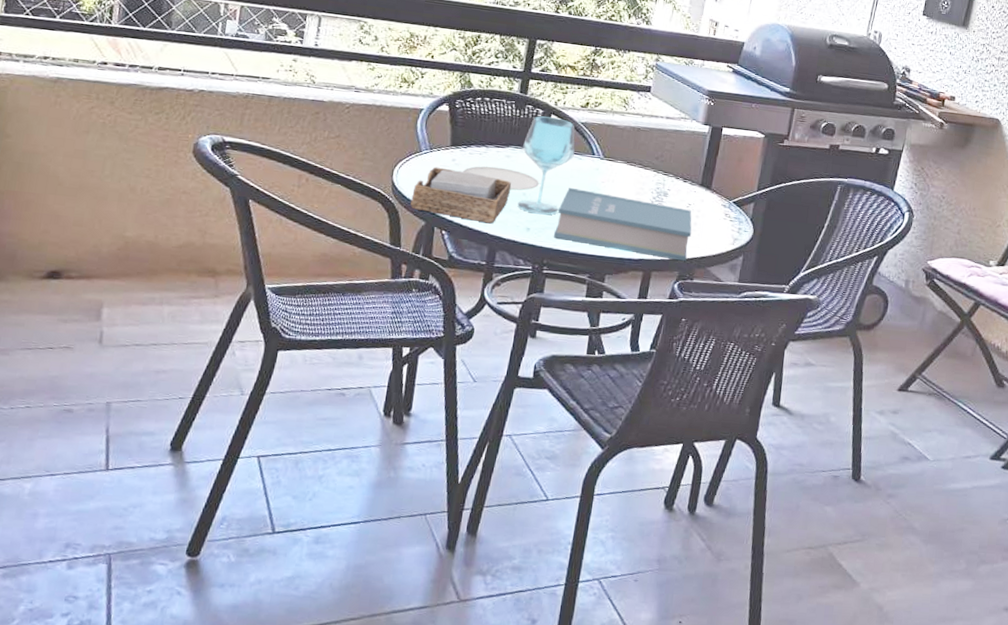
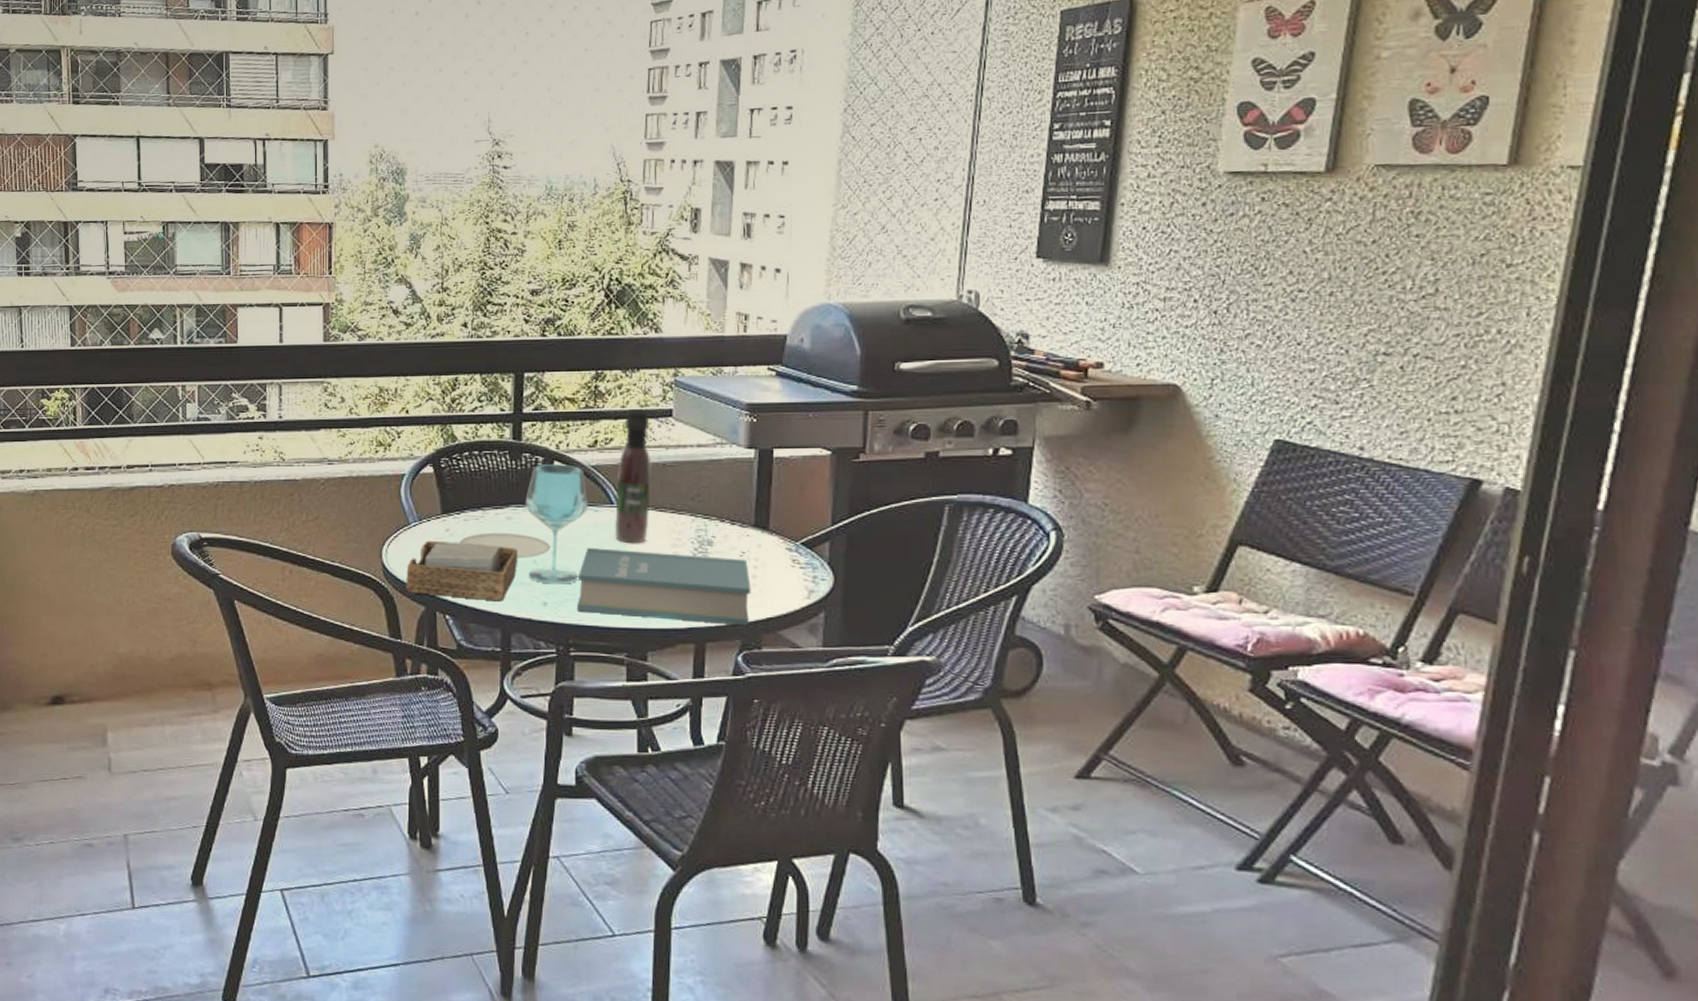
wine bottle: none [592,82,632,189] -> present [614,409,651,544]

